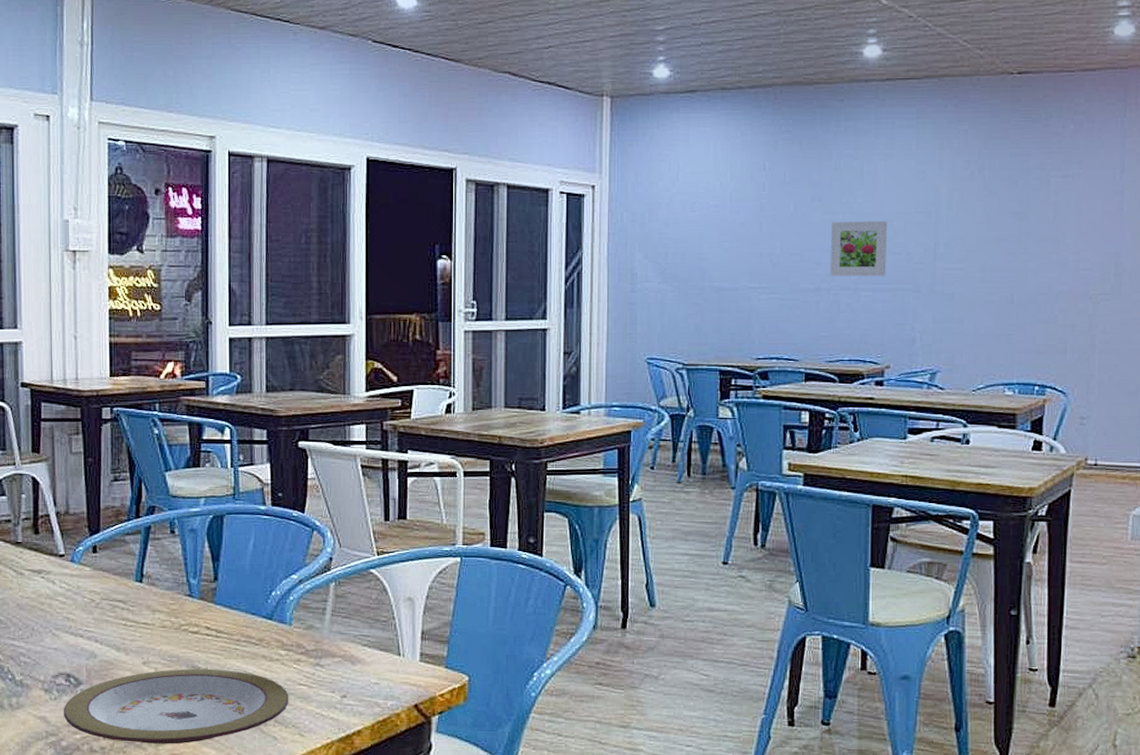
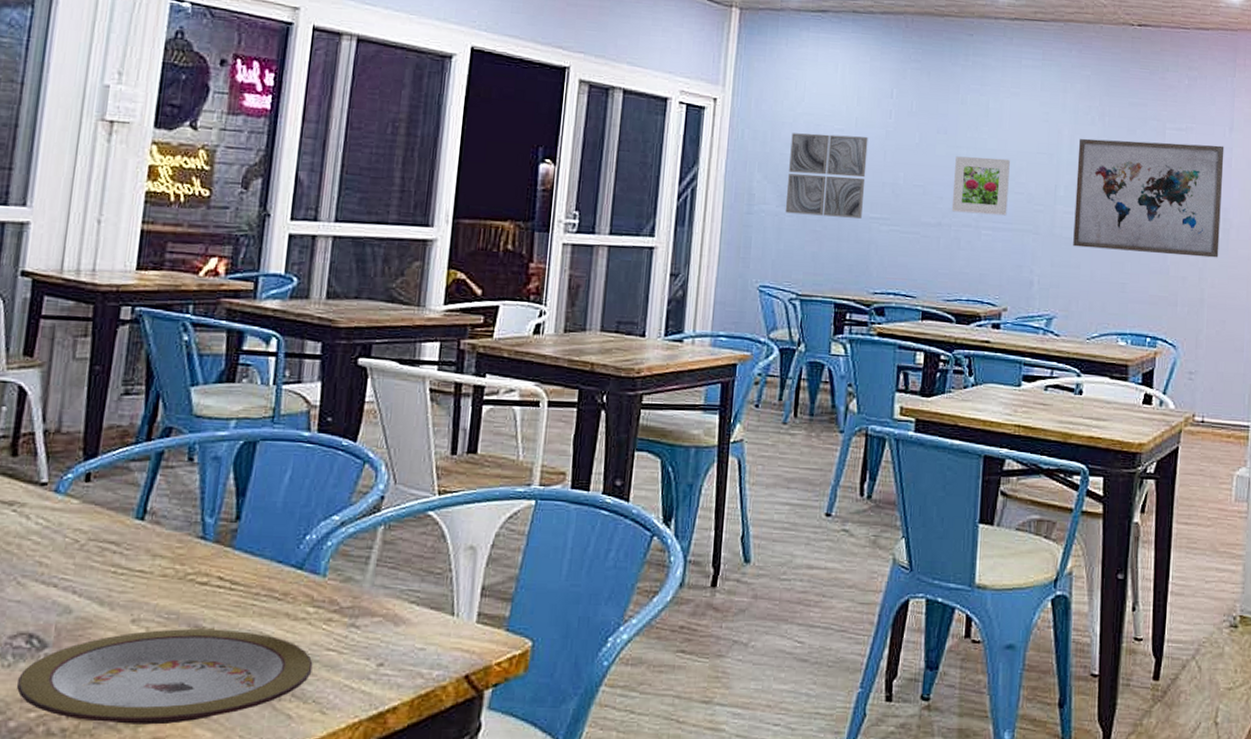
wall art: none [666,211,743,289] -> present [785,133,868,219]
wall art: none [955,189,1115,303] -> present [1073,138,1225,258]

